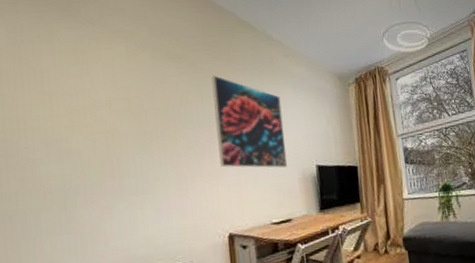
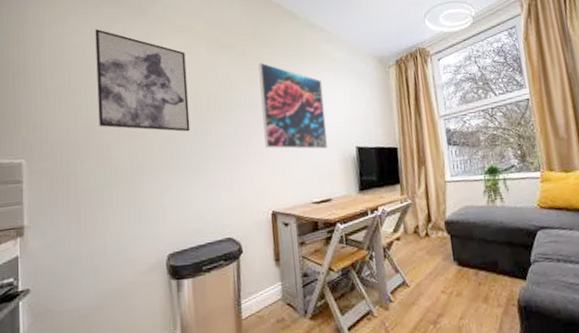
wall art: none [13,29,135,150] -> present [95,29,190,132]

